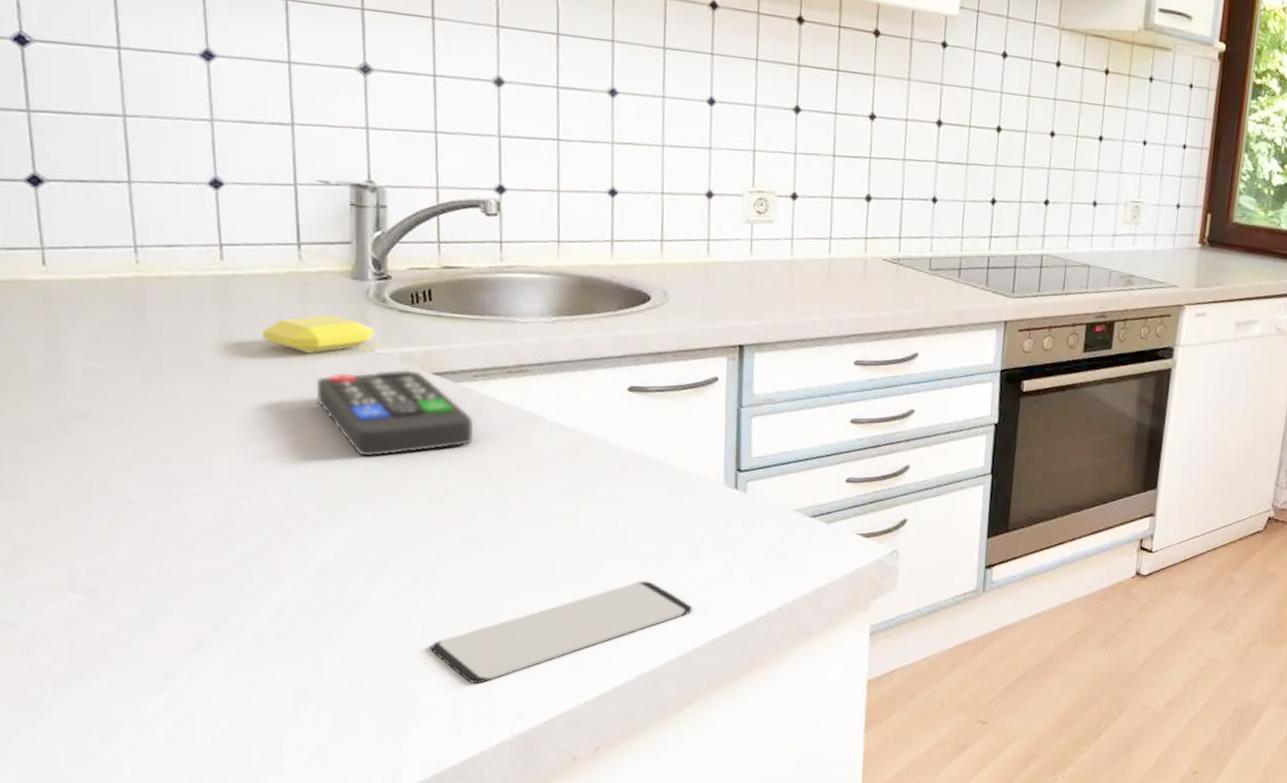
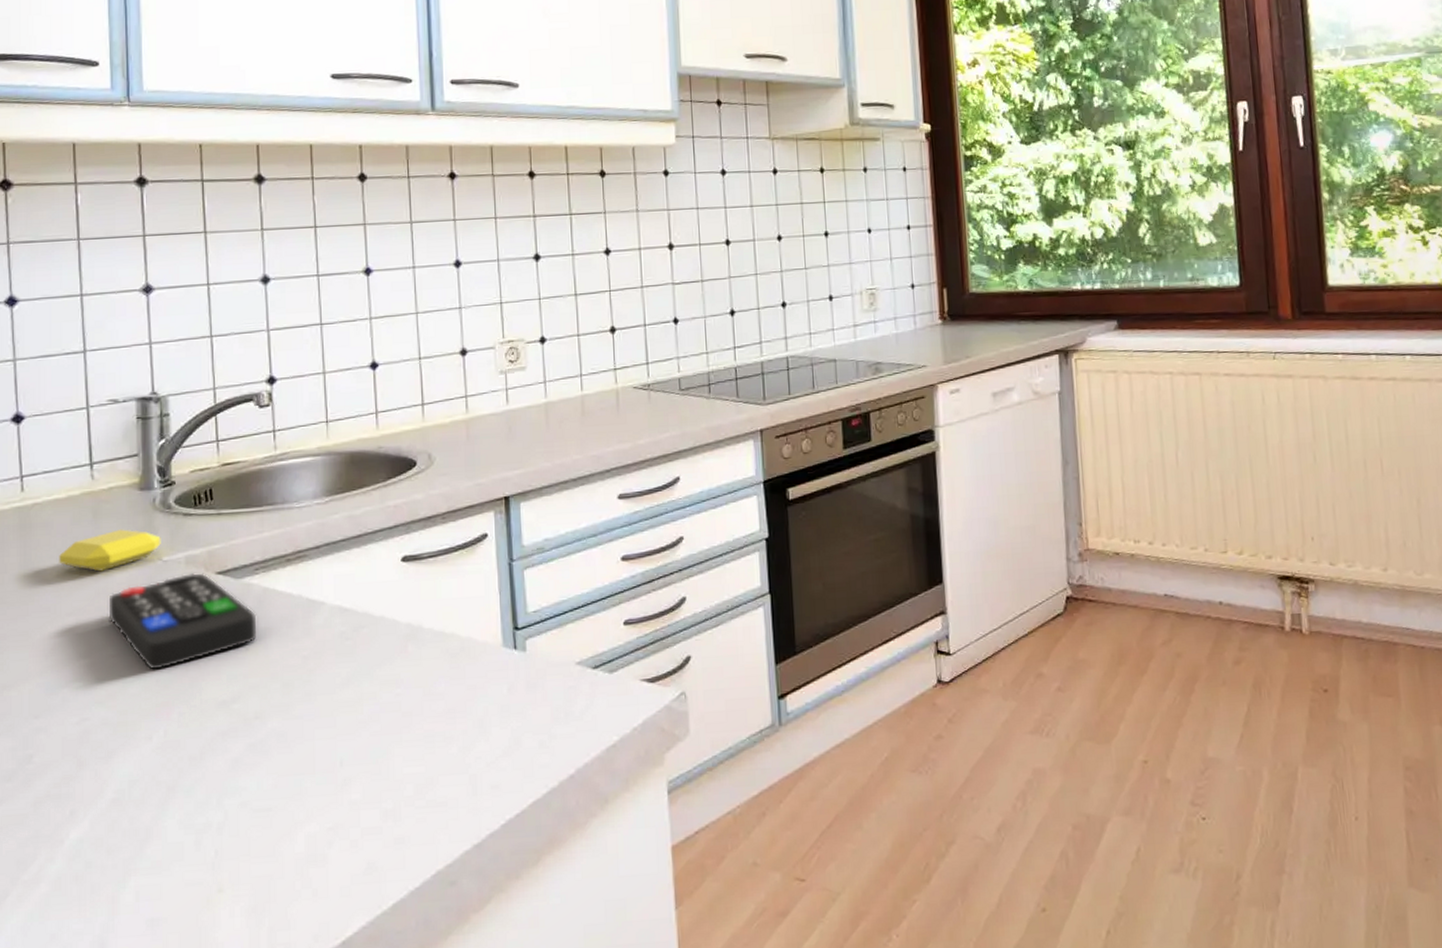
smartphone: present [431,580,692,684] -> none [224,764,483,907]

